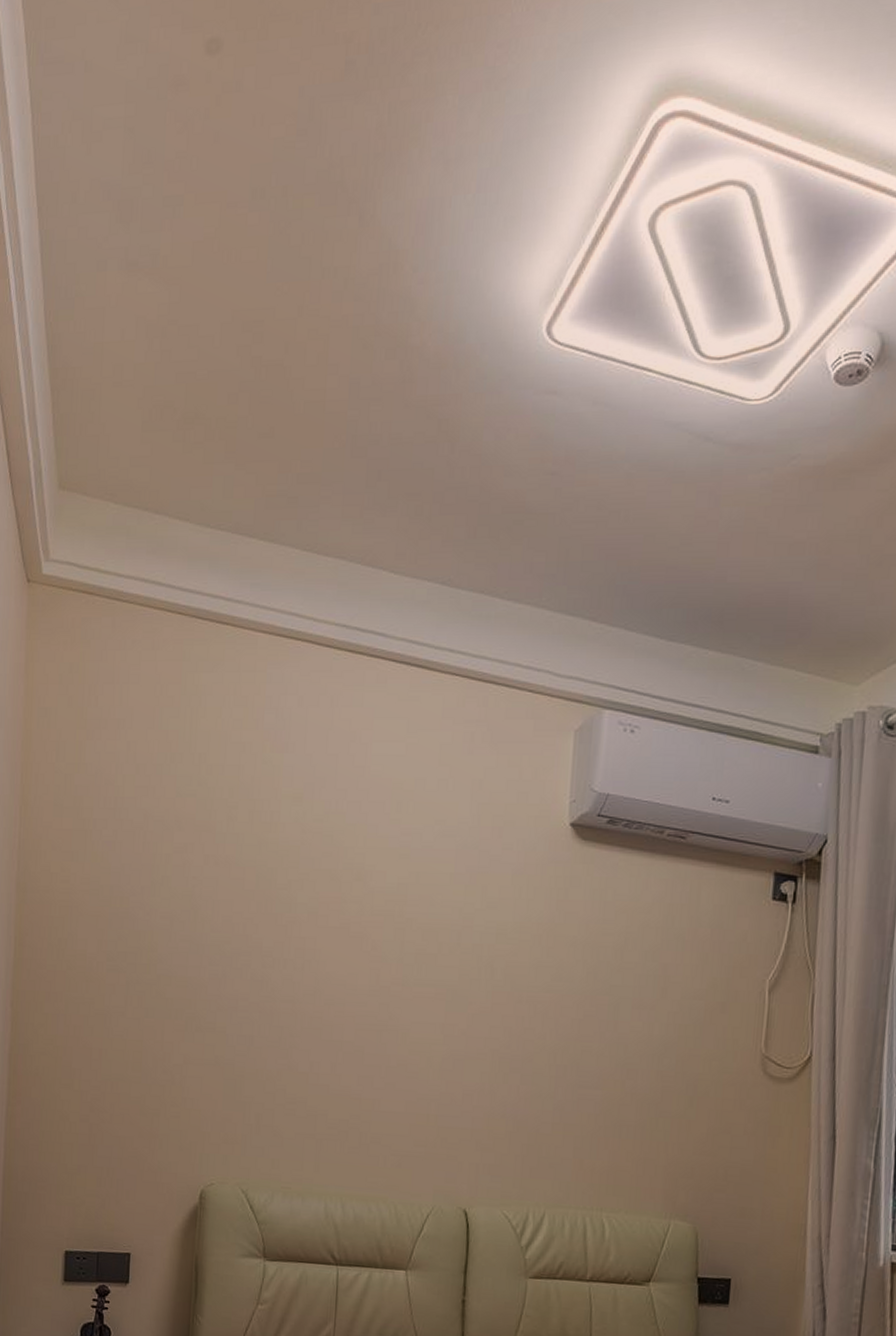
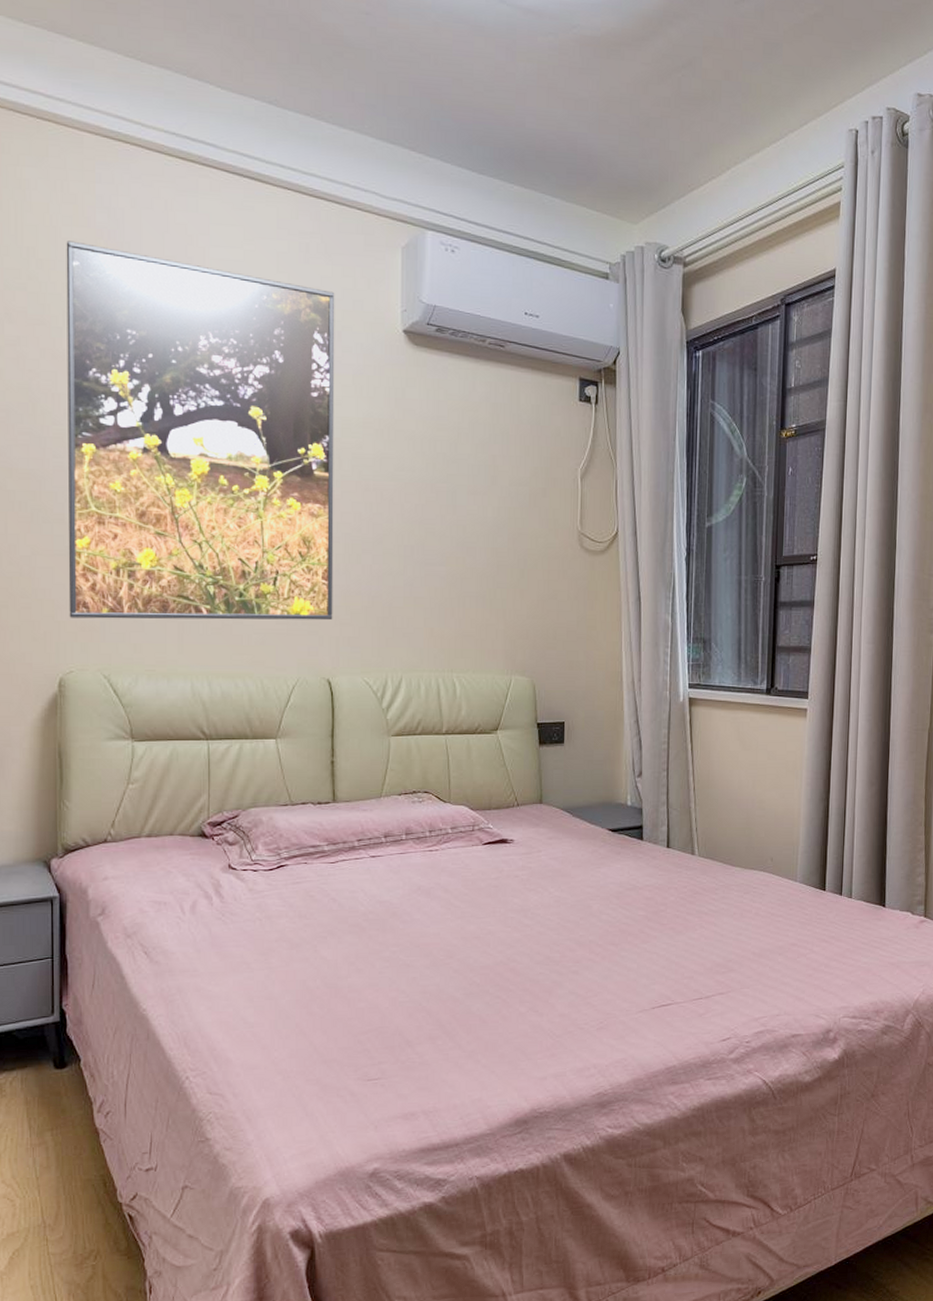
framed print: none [213,744,499,1145] -> present [66,241,335,621]

